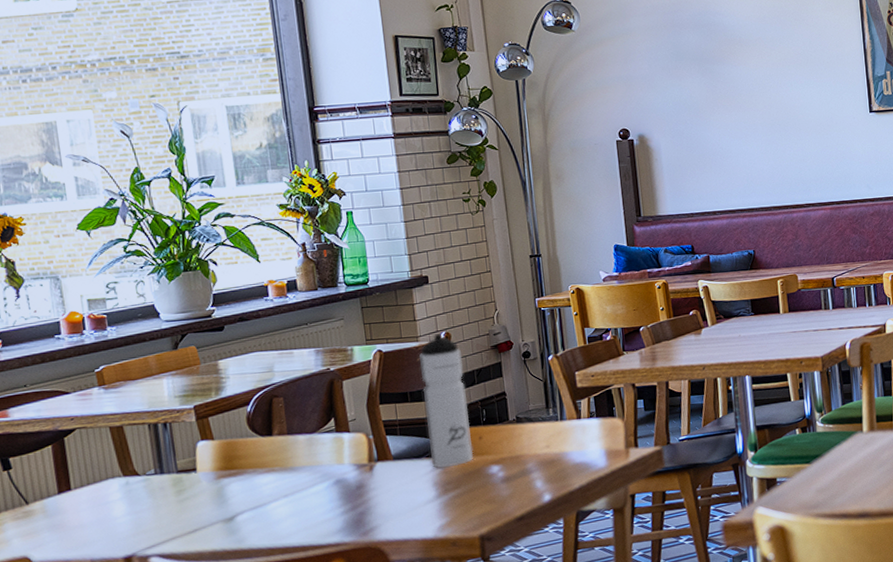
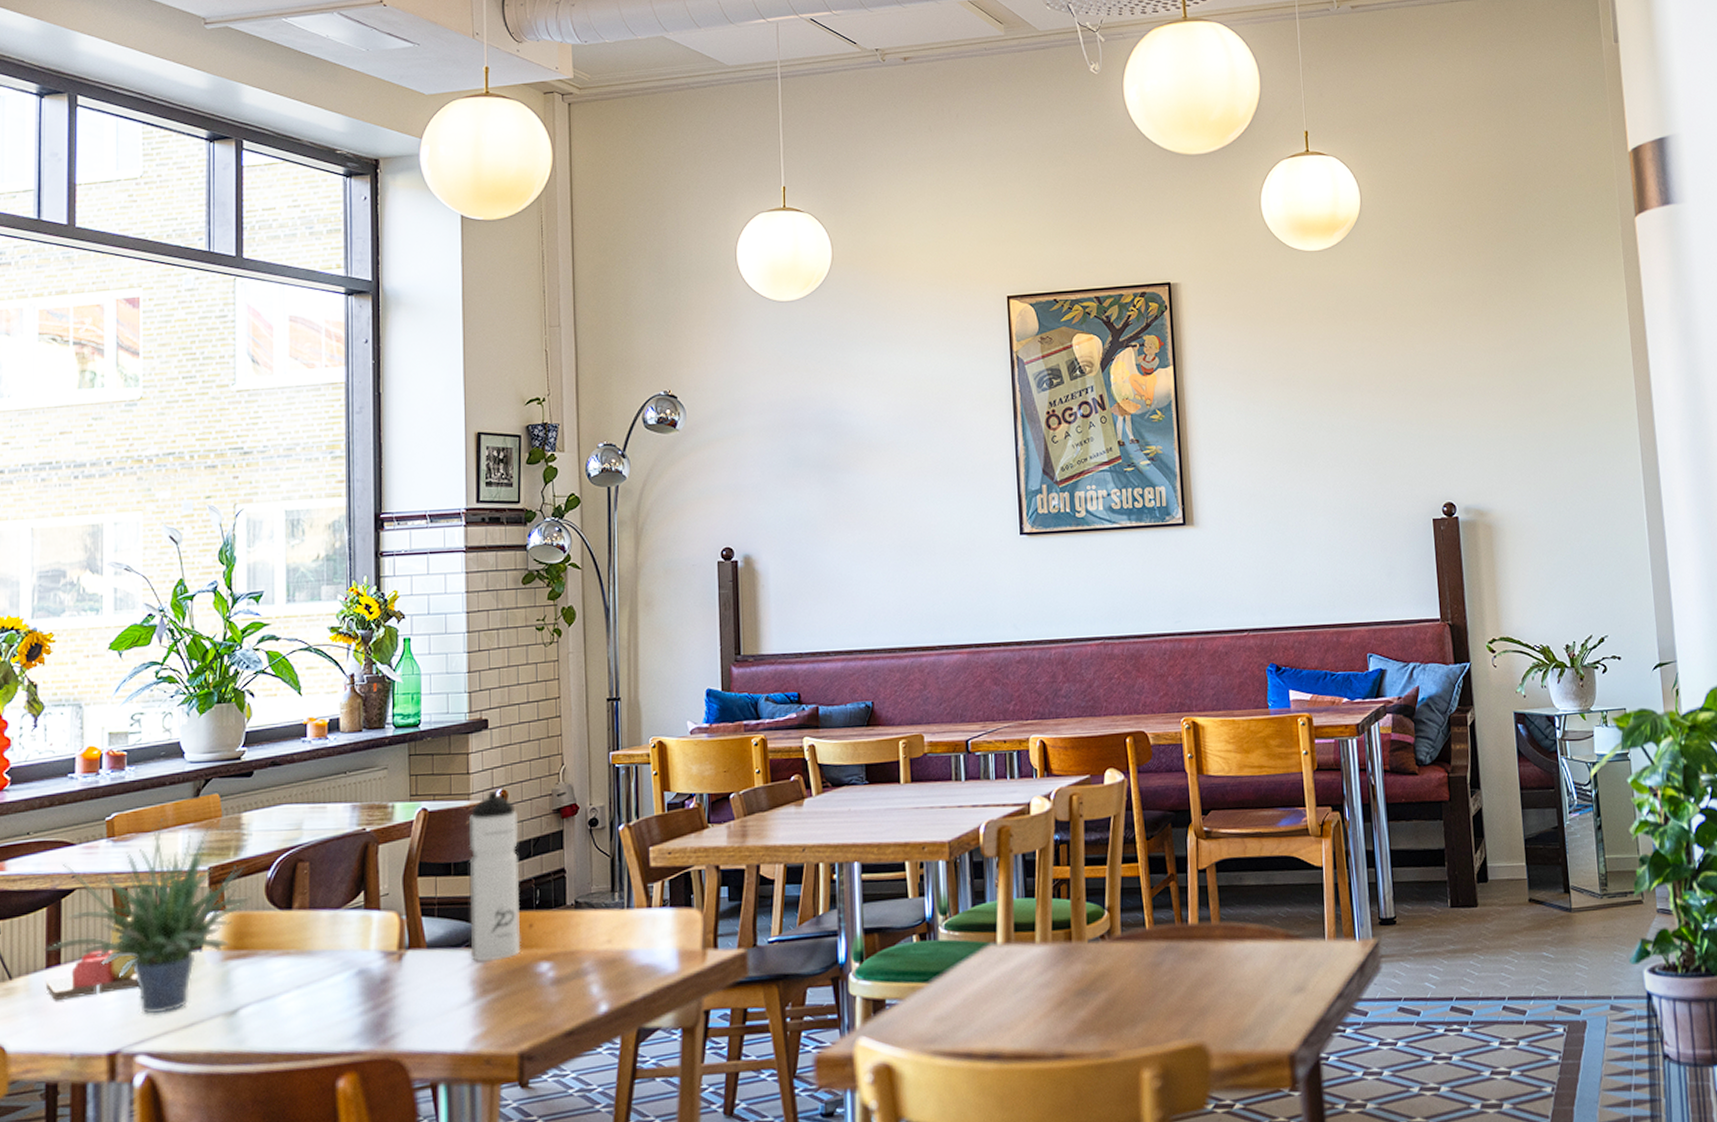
potted plant: none [54,368,235,525] -> present [44,818,251,1015]
candle: none [59,450,144,518] -> present [45,918,139,1000]

